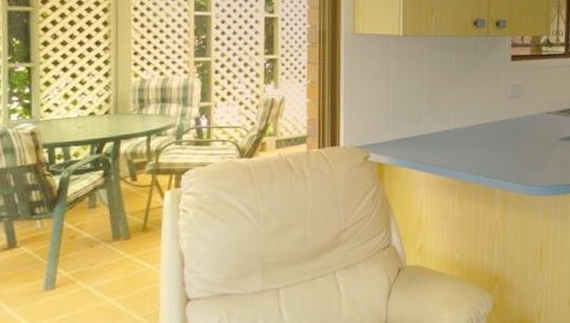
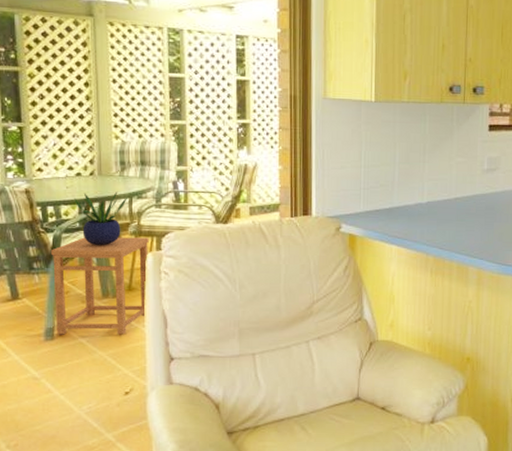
side table: none [57,175,168,283] -> present [51,237,149,335]
potted plant: none [86,130,147,187] -> present [74,191,129,246]

